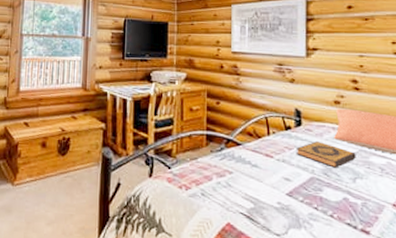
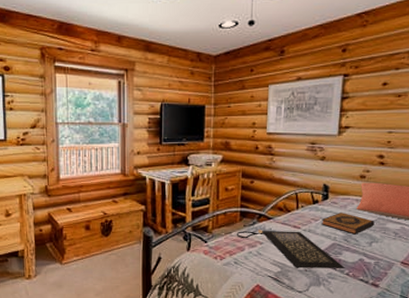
clutch bag: none [202,155,329,210] -> present [236,229,346,272]

